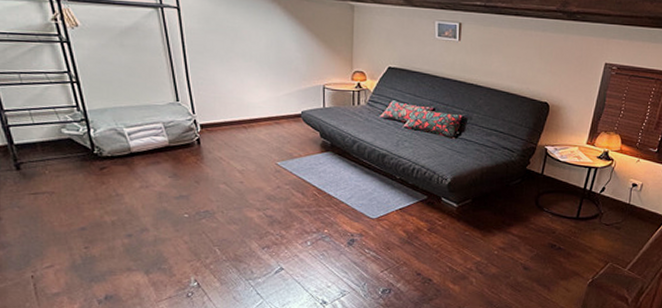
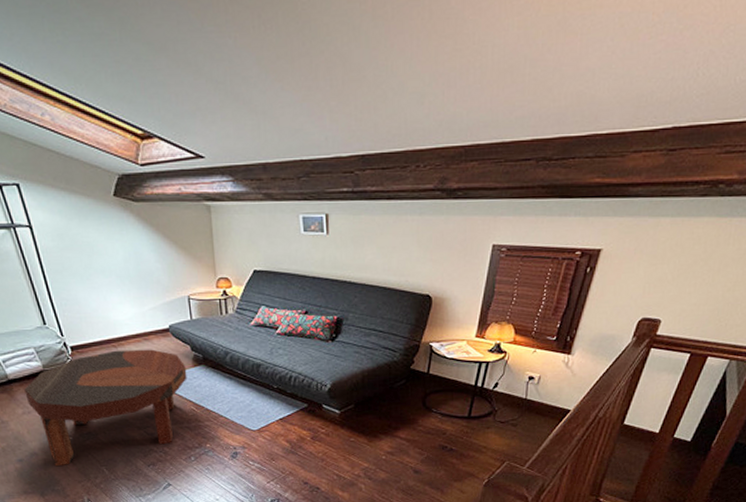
coffee table: none [146,131,314,244] -> present [24,349,187,467]

